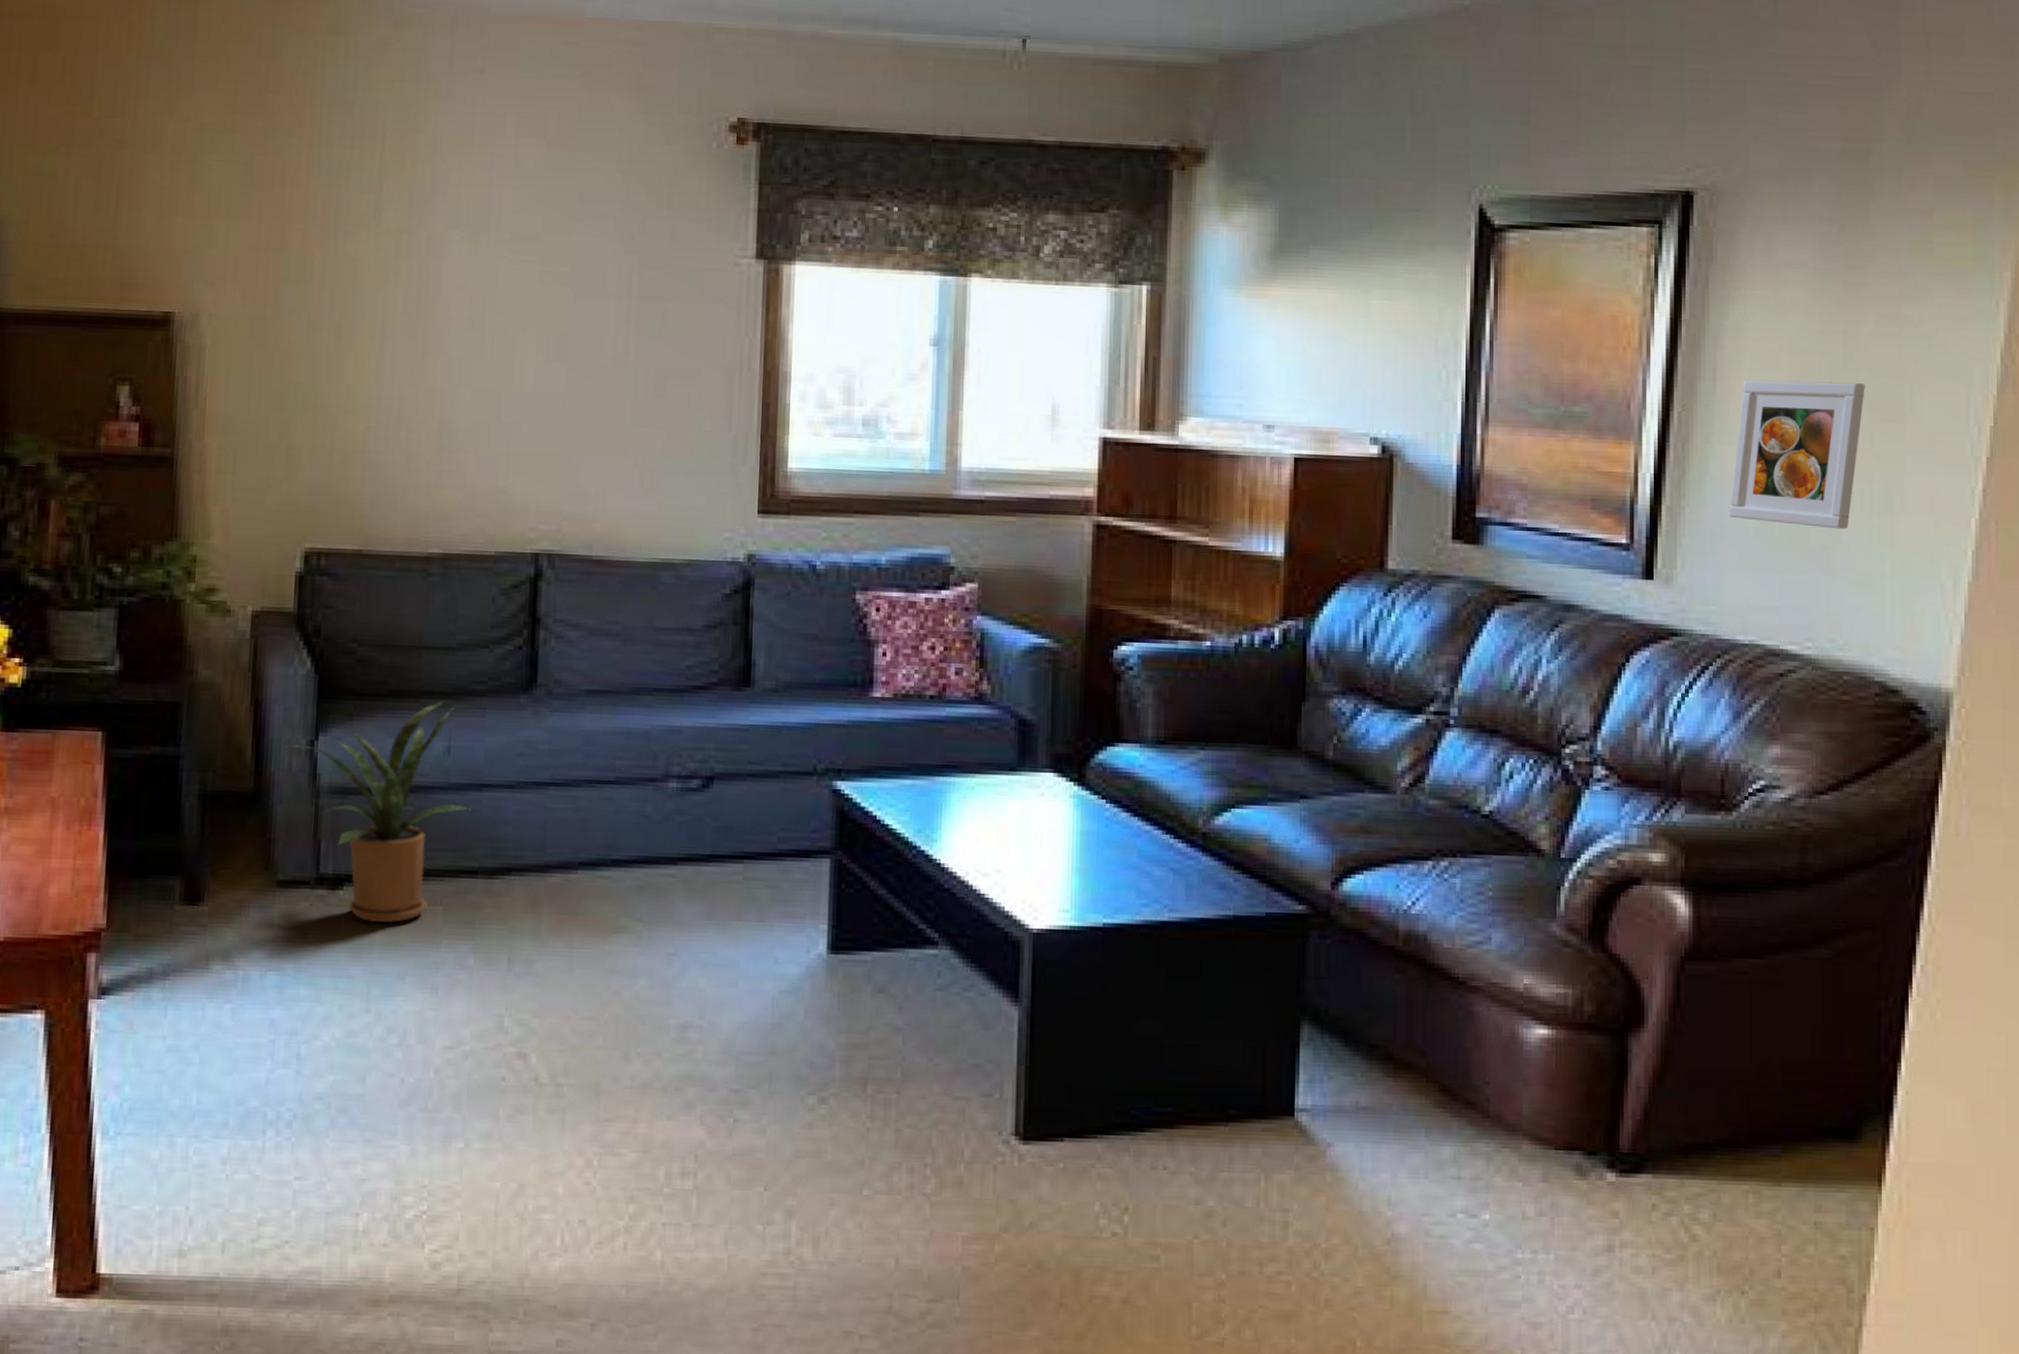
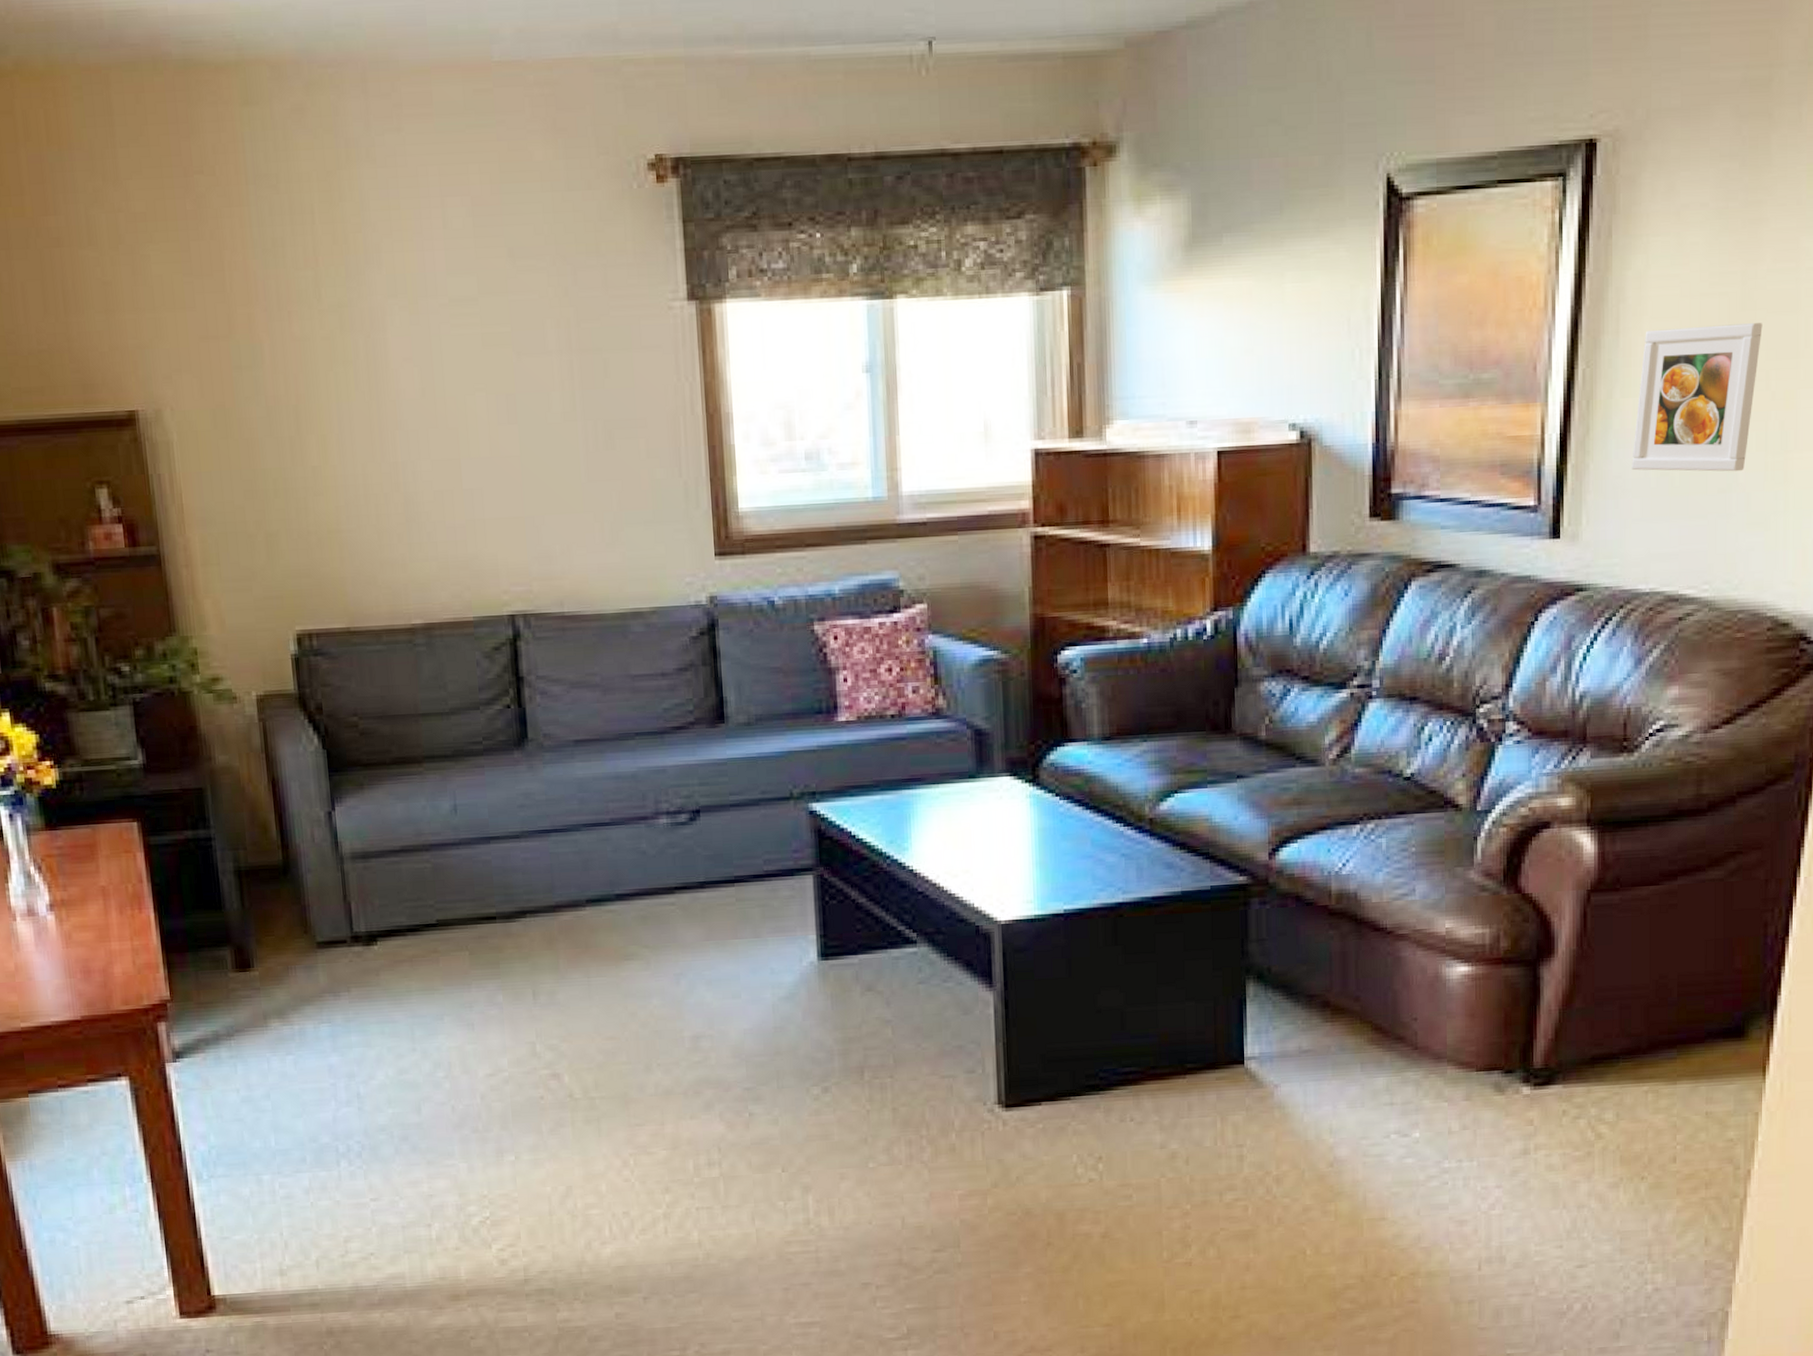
house plant: present [286,700,472,924] -> none [307,763,483,972]

